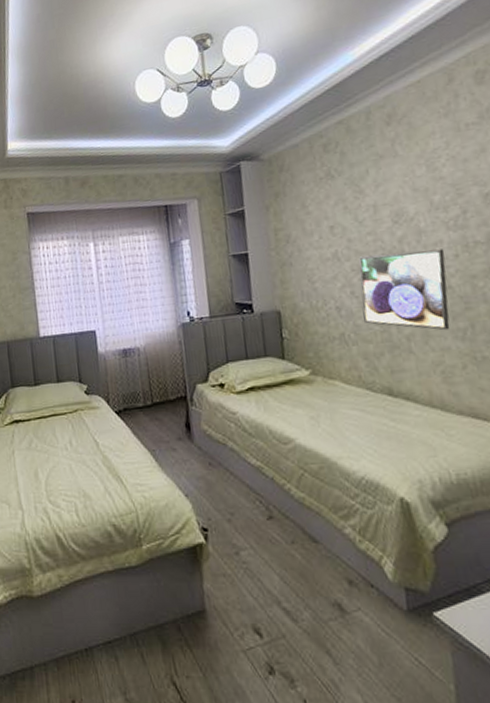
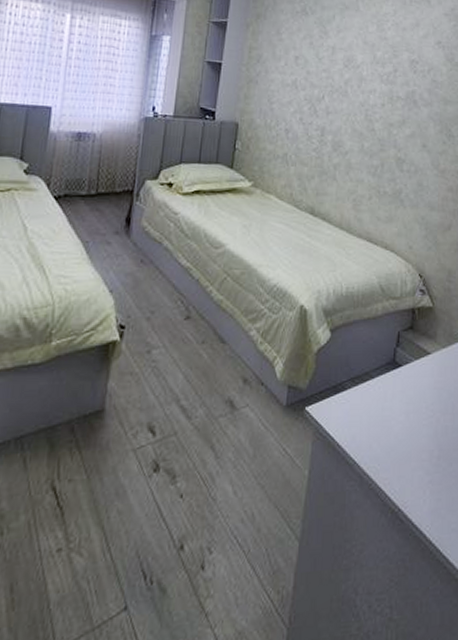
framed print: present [359,249,450,331] -> none [304,89,376,165]

